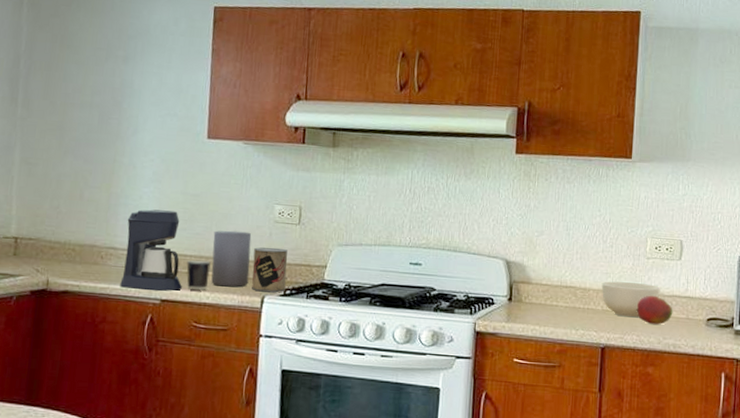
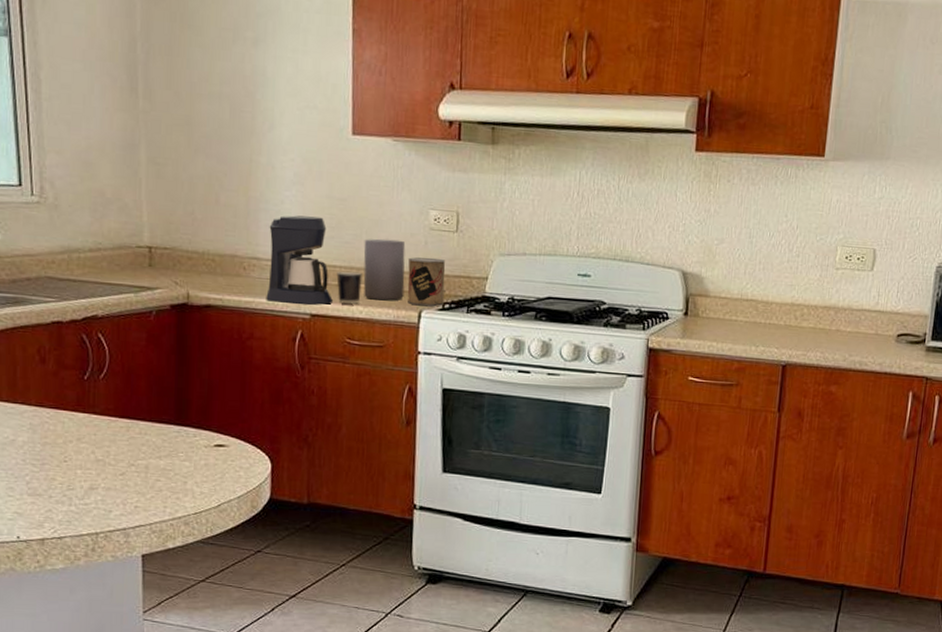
bowl: present [601,281,660,318] -> none [785,294,849,334]
fruit: present [635,295,673,325] -> none [820,309,861,342]

